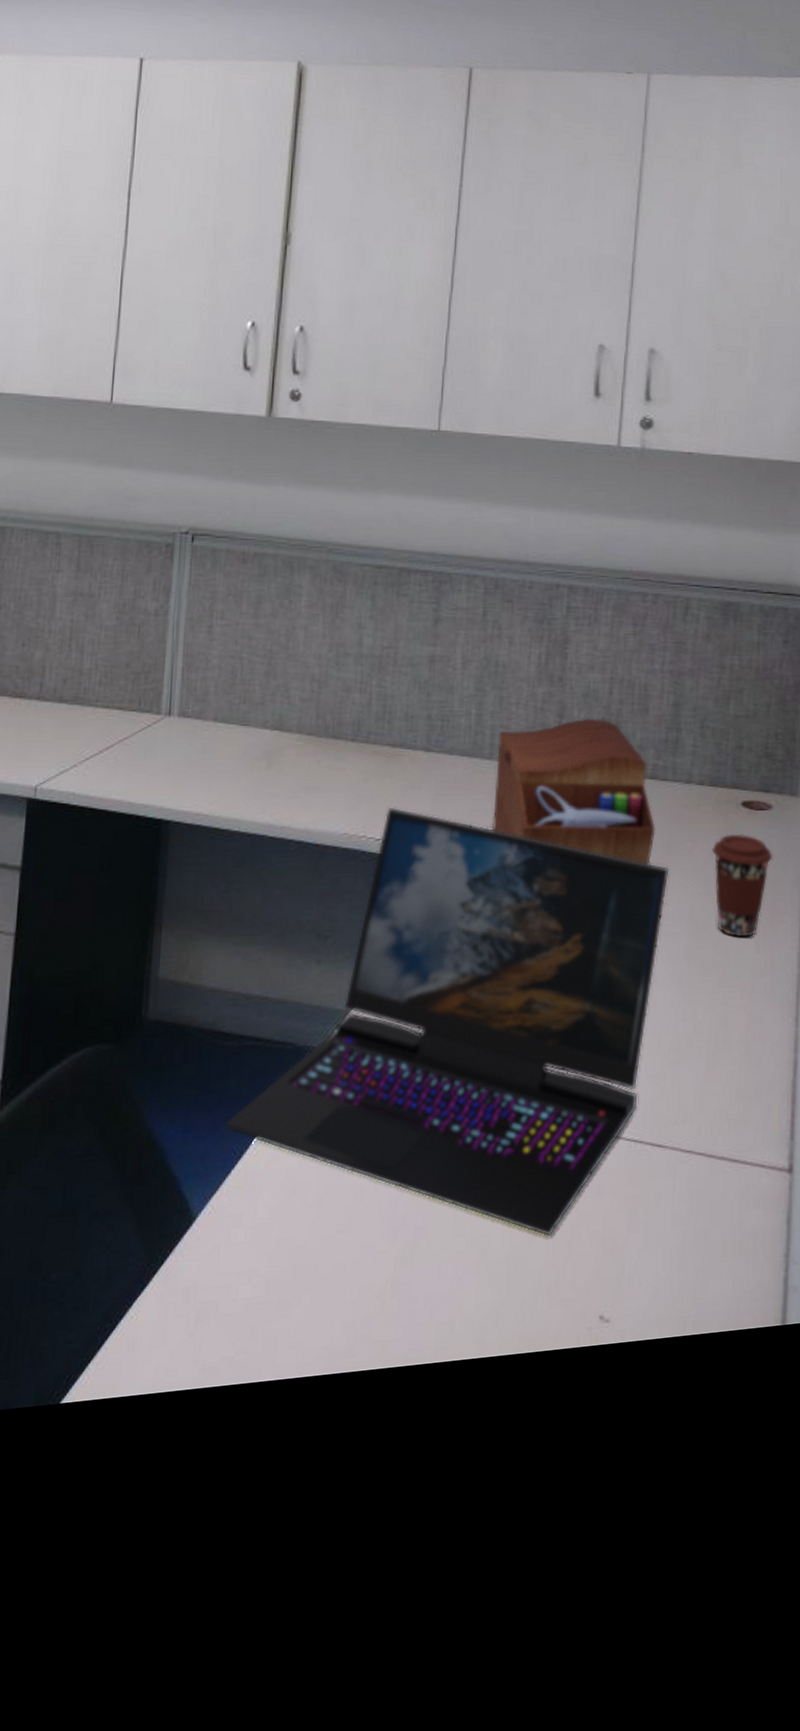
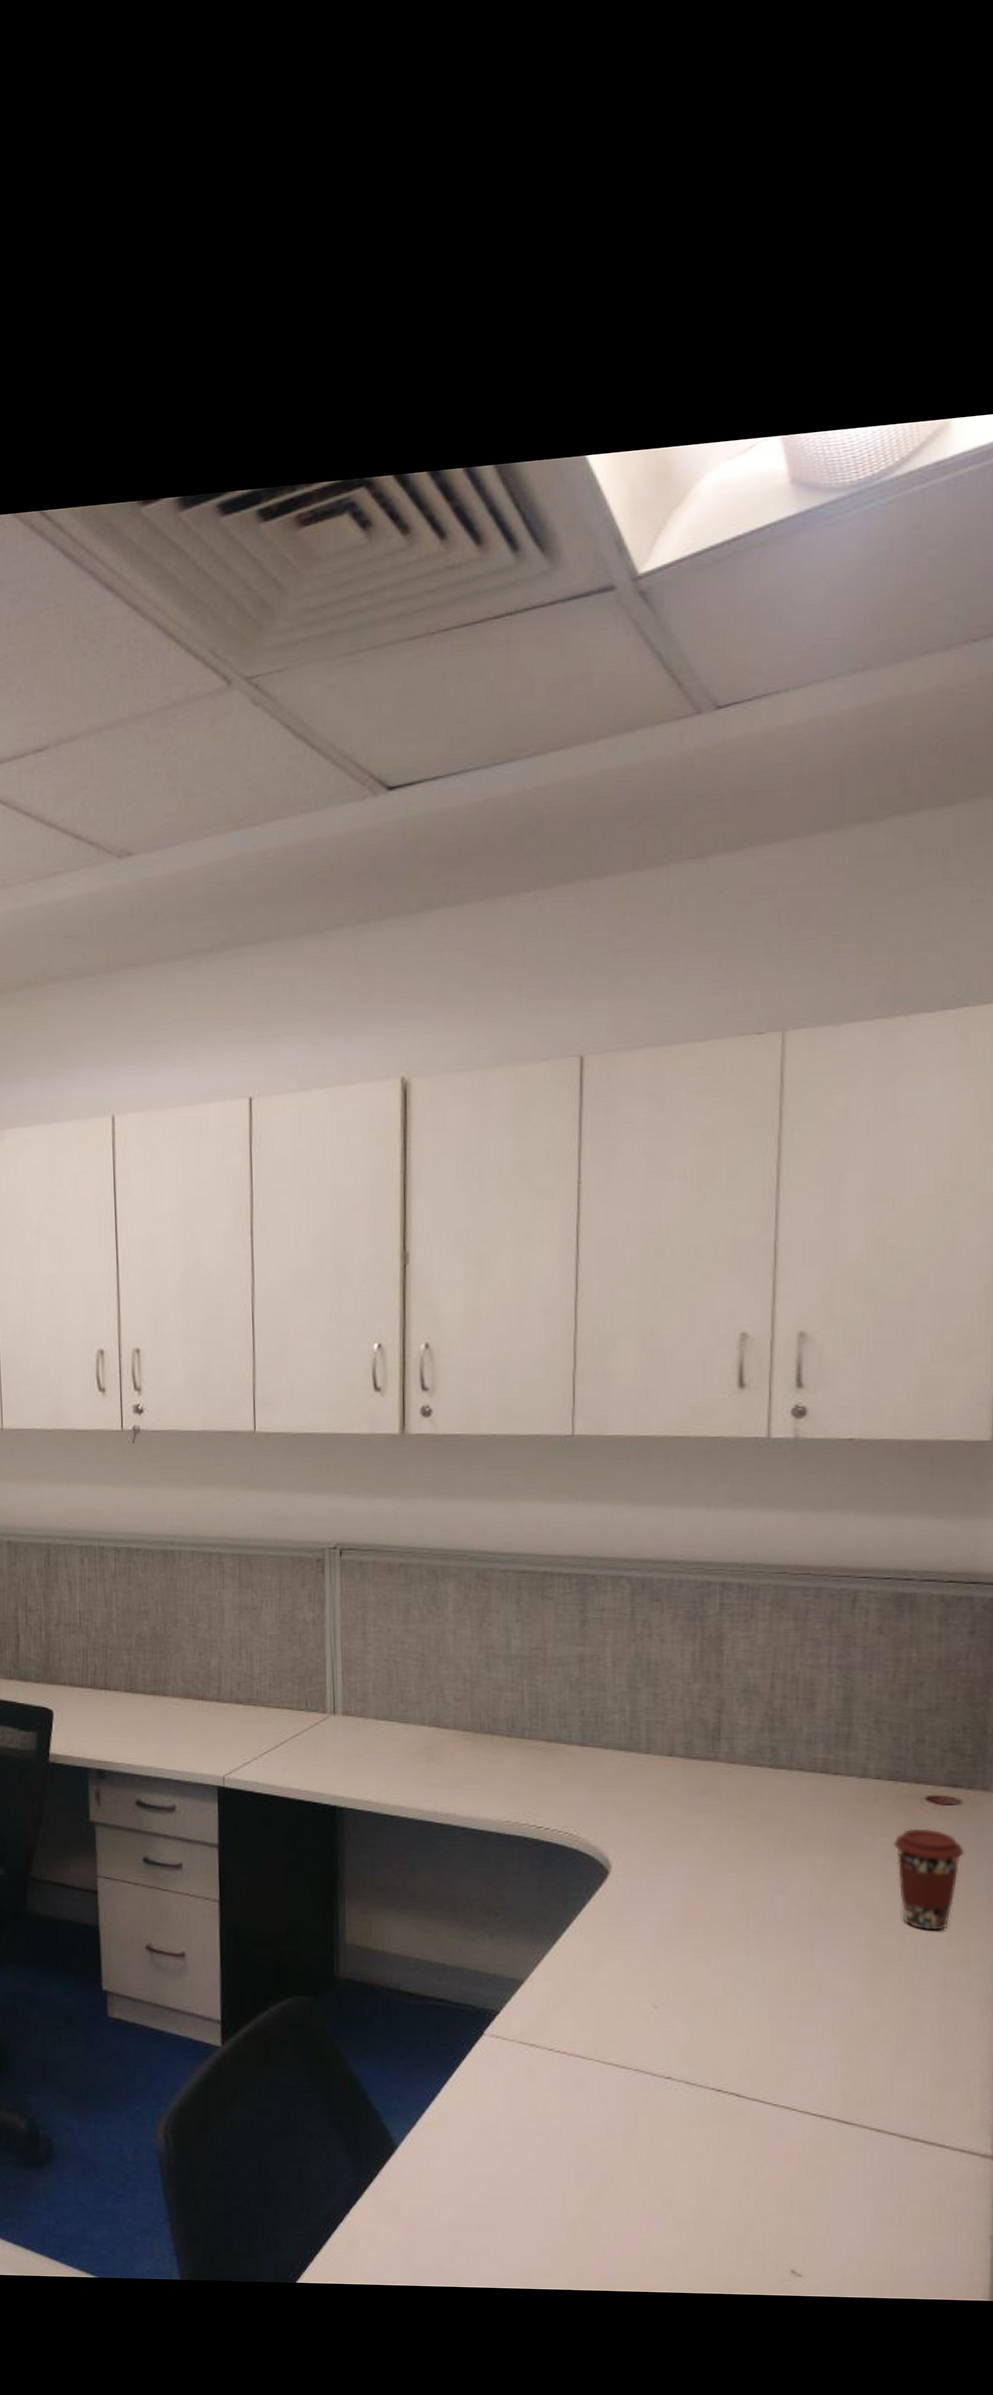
laptop: present [223,807,669,1237] -> none [415,1797,846,2195]
sewing box: present [491,718,656,864] -> none [653,1713,829,1856]

